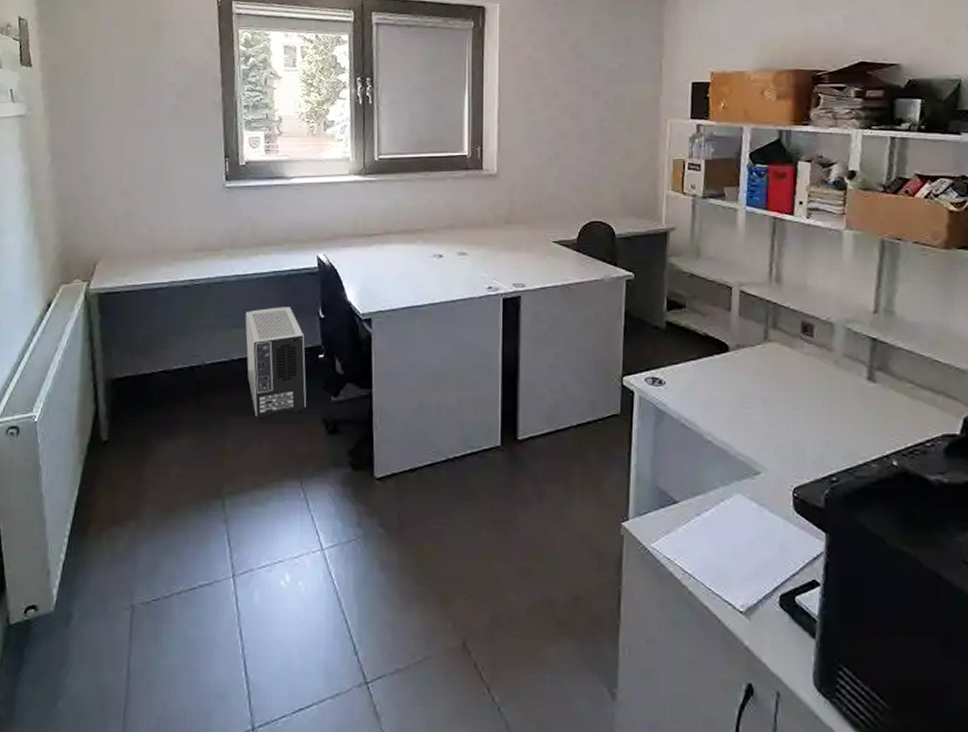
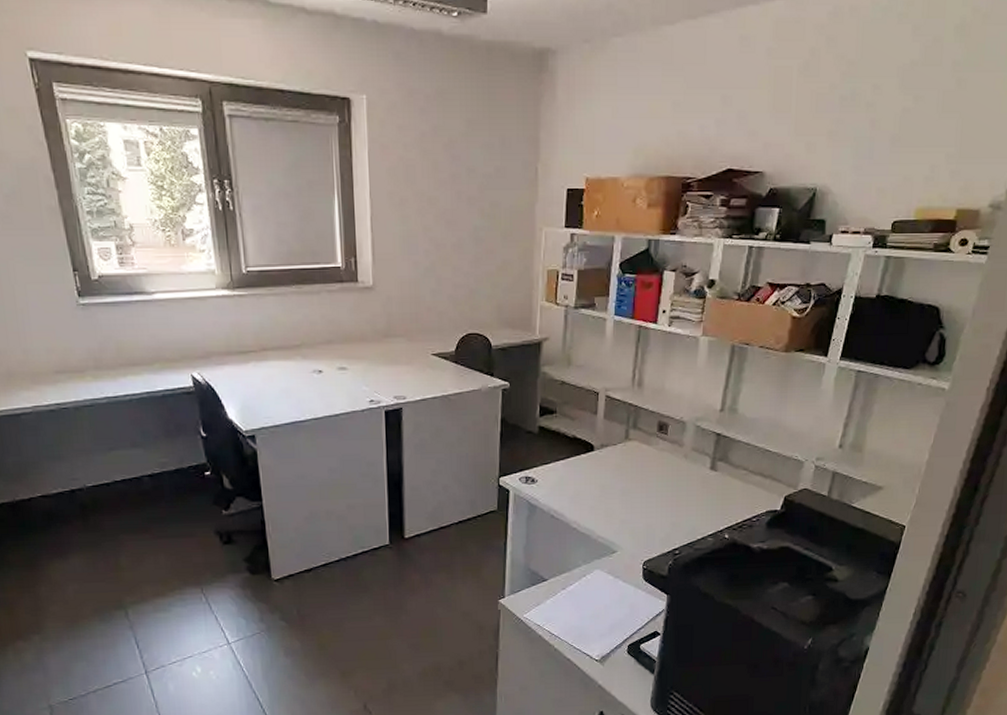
air purifier: present [245,307,306,418] -> none [122,427,197,534]

